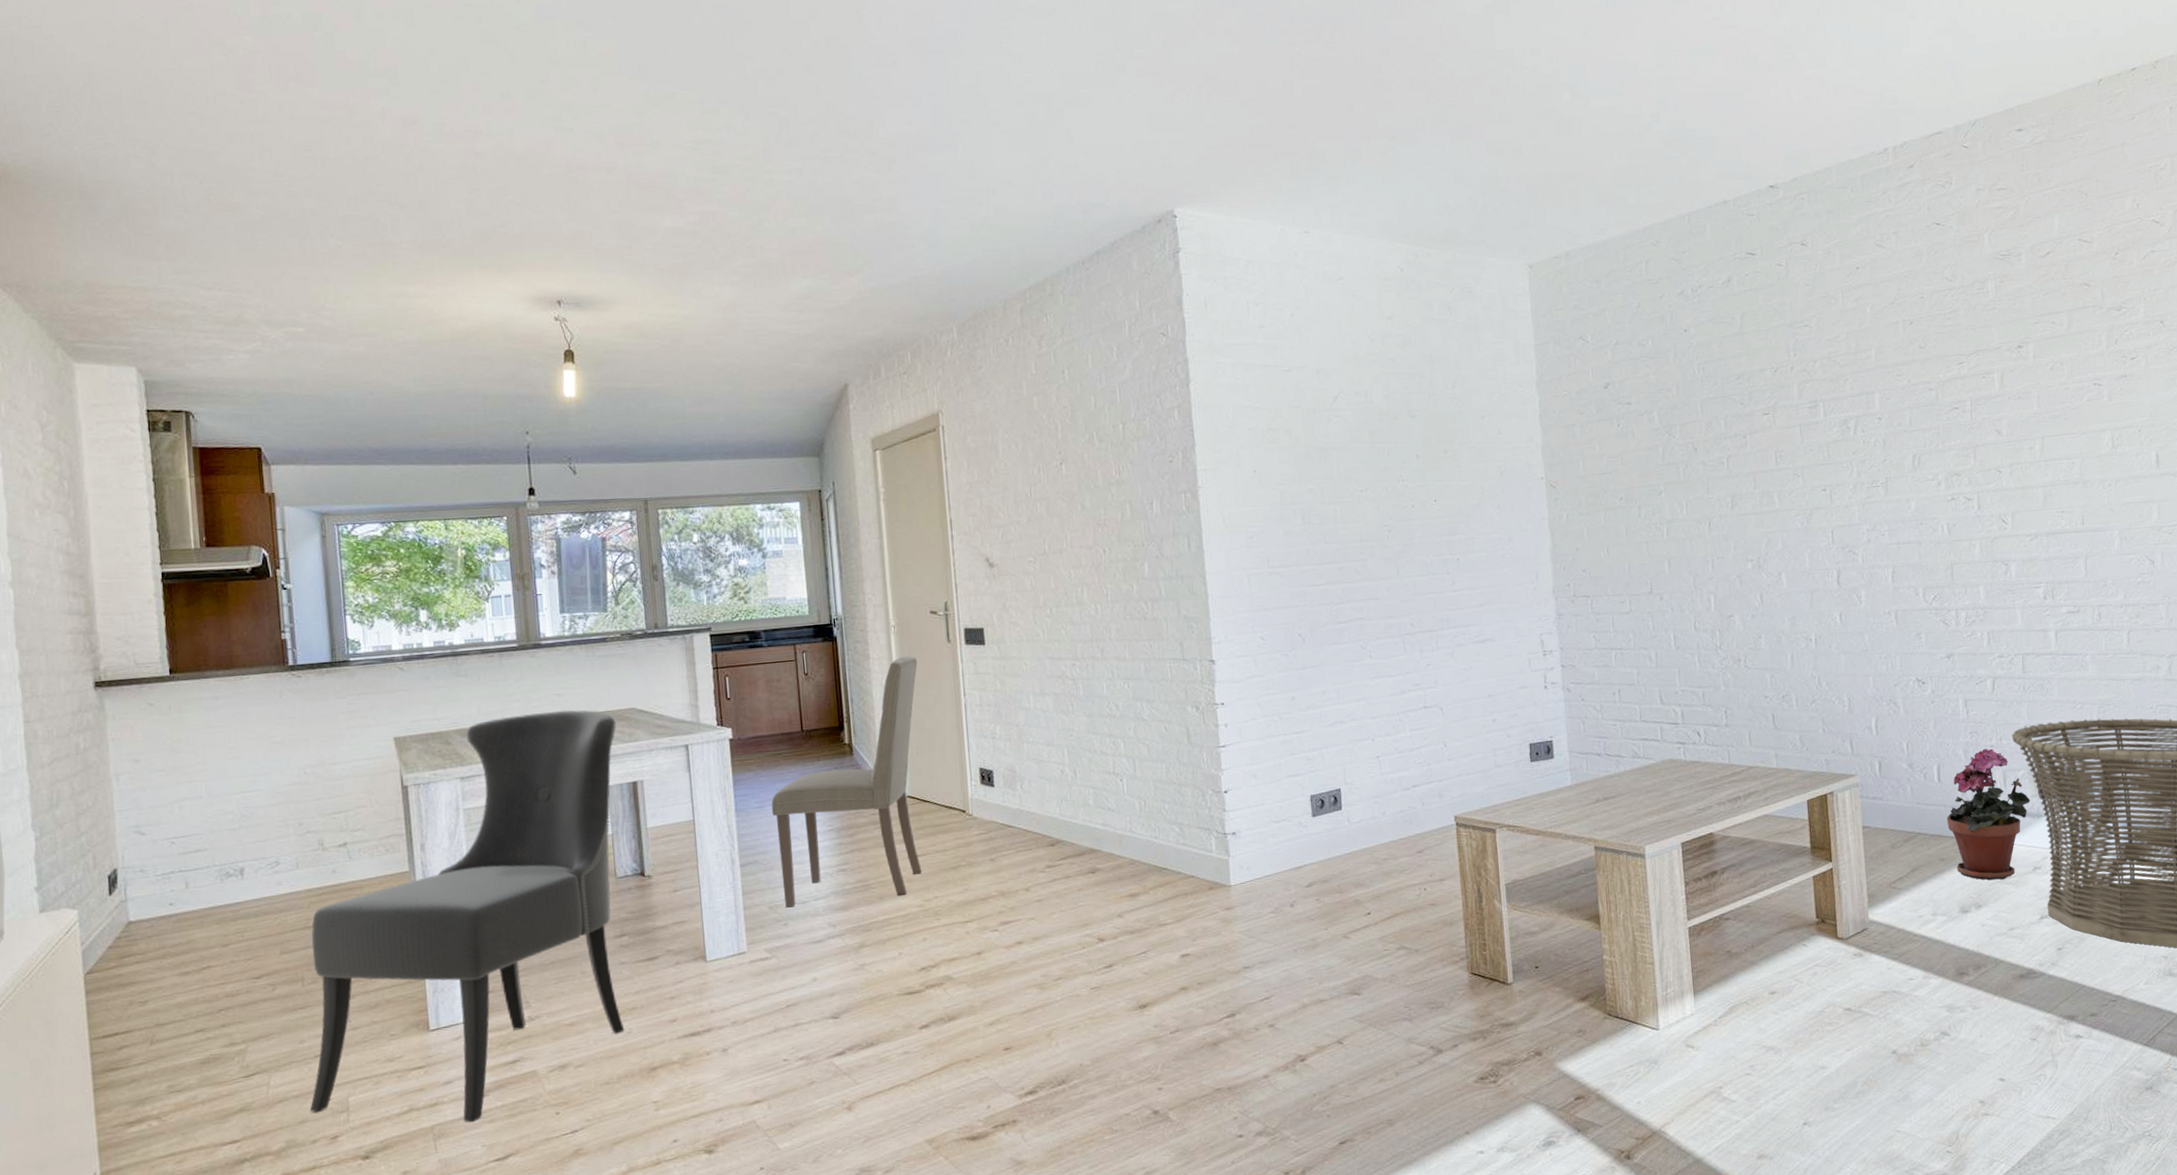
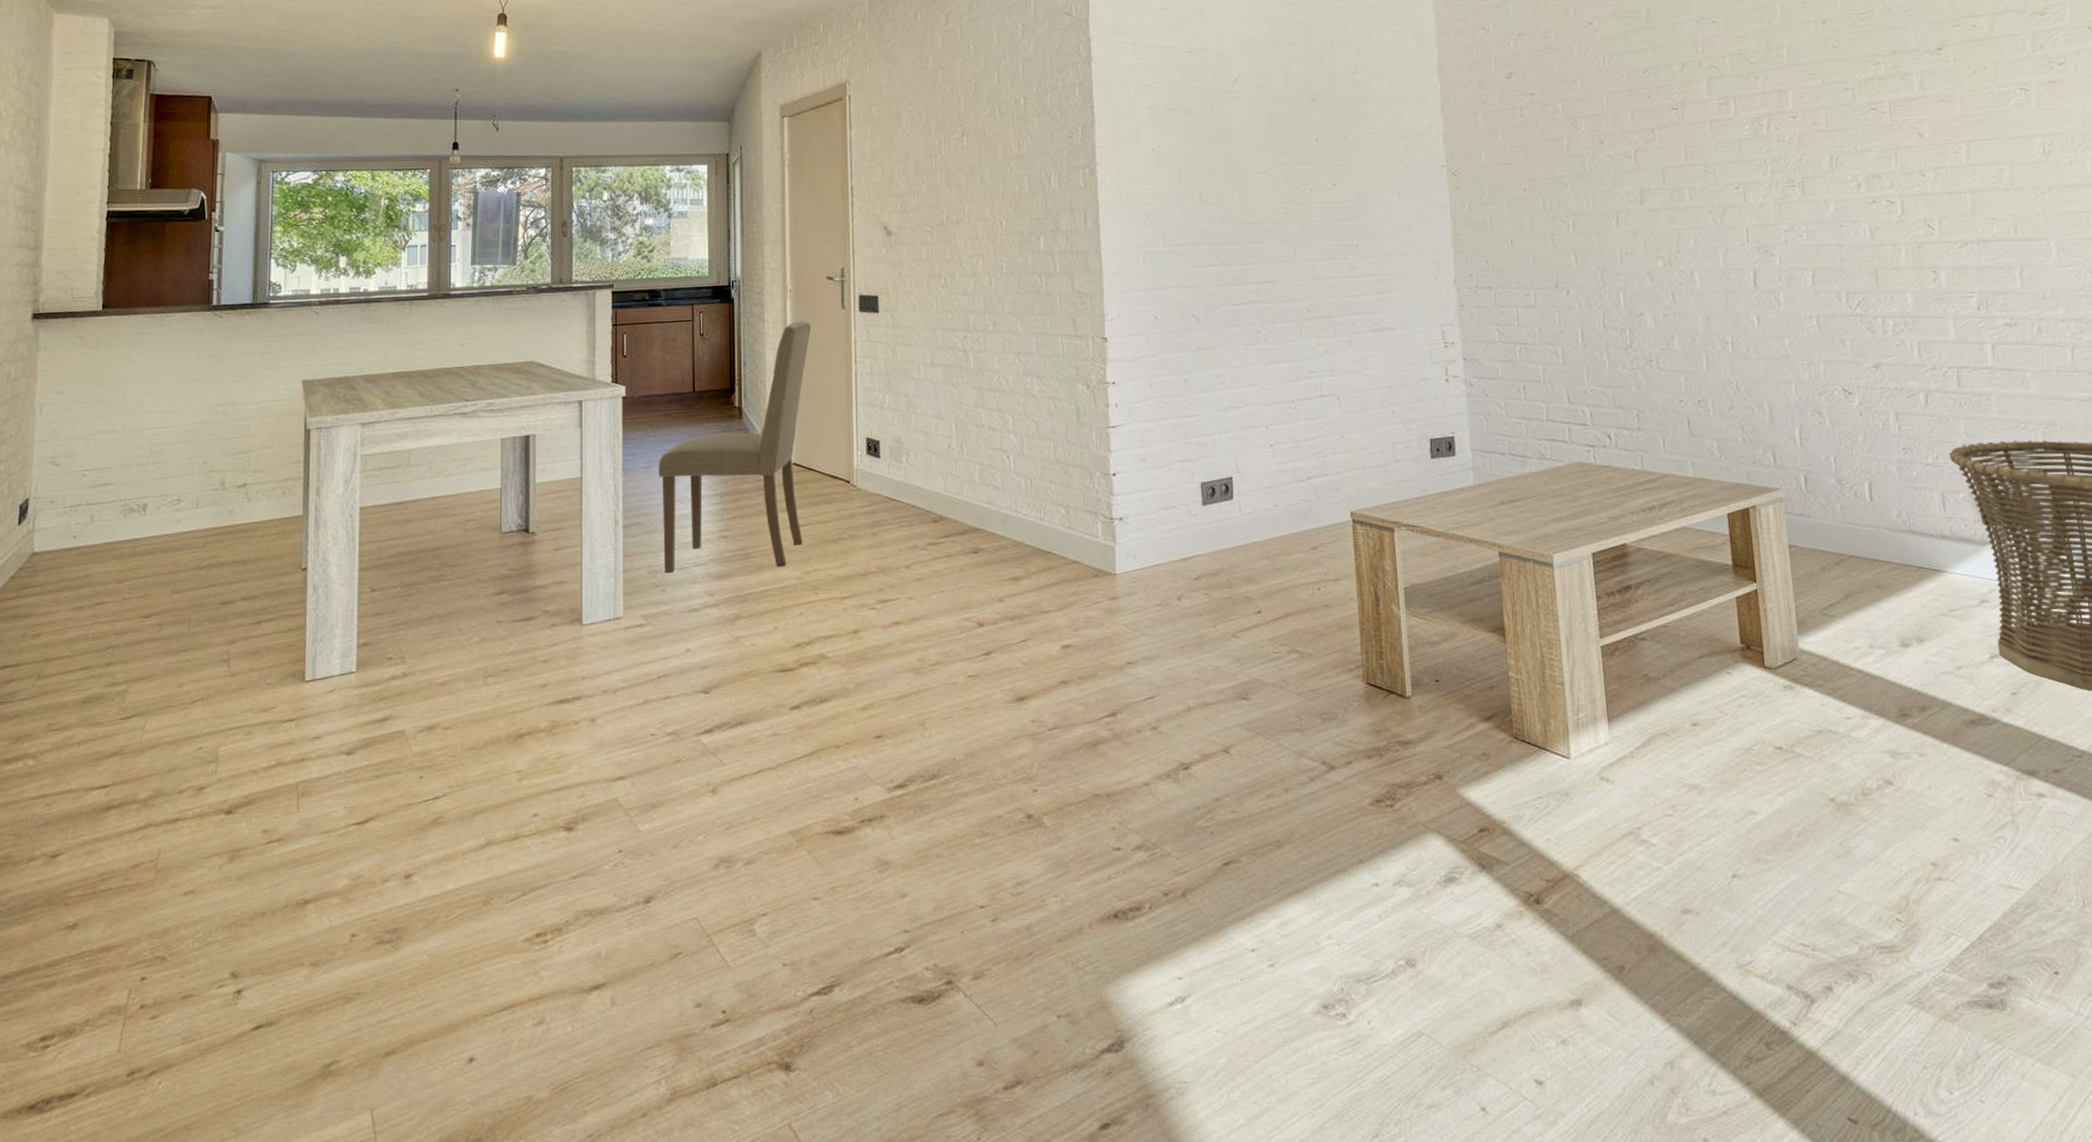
dining chair: present [309,710,625,1122] -> none [180,360,515,781]
potted plant: present [1946,748,2030,880] -> none [1881,466,1973,612]

